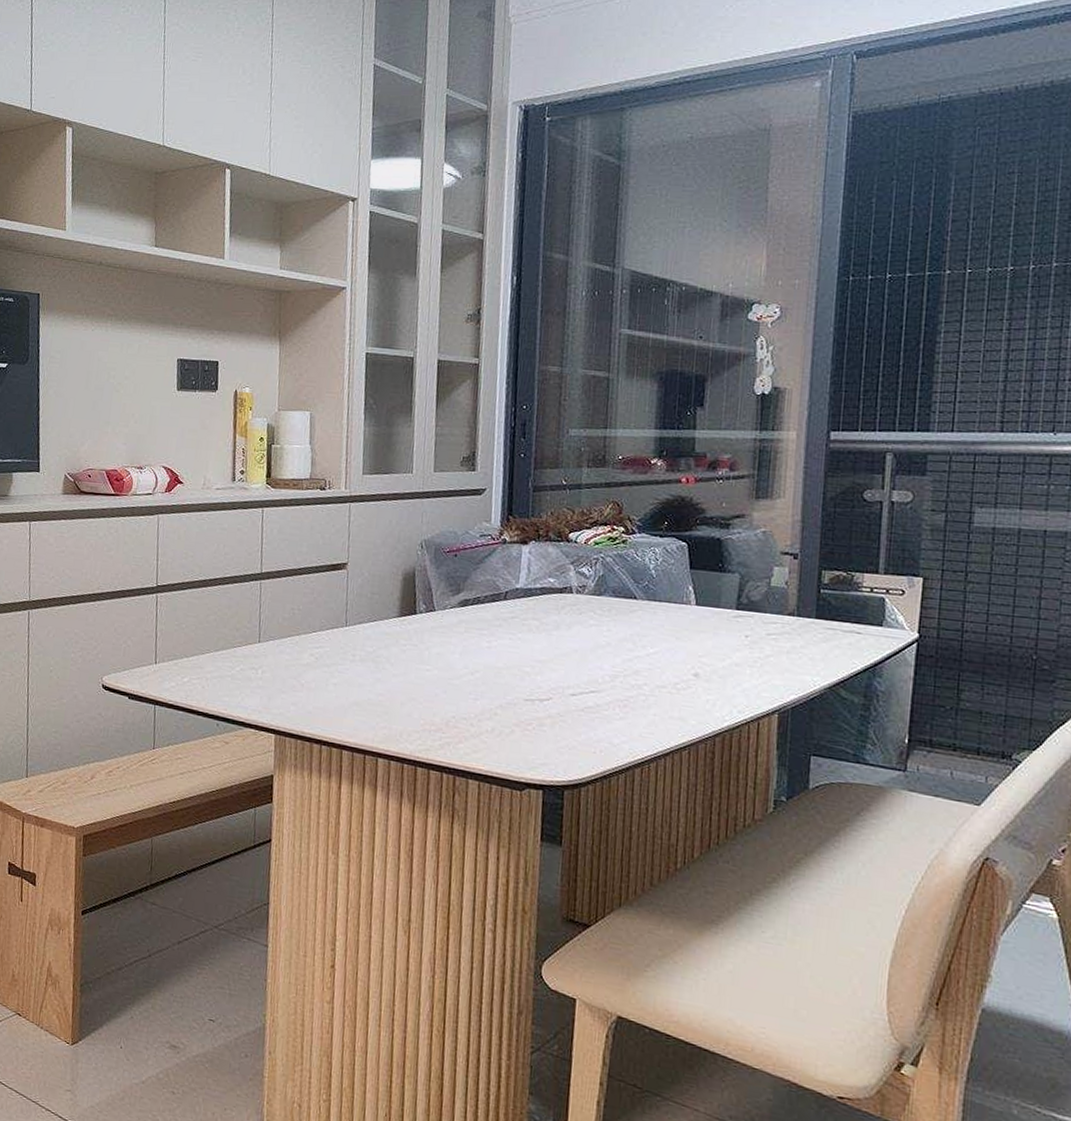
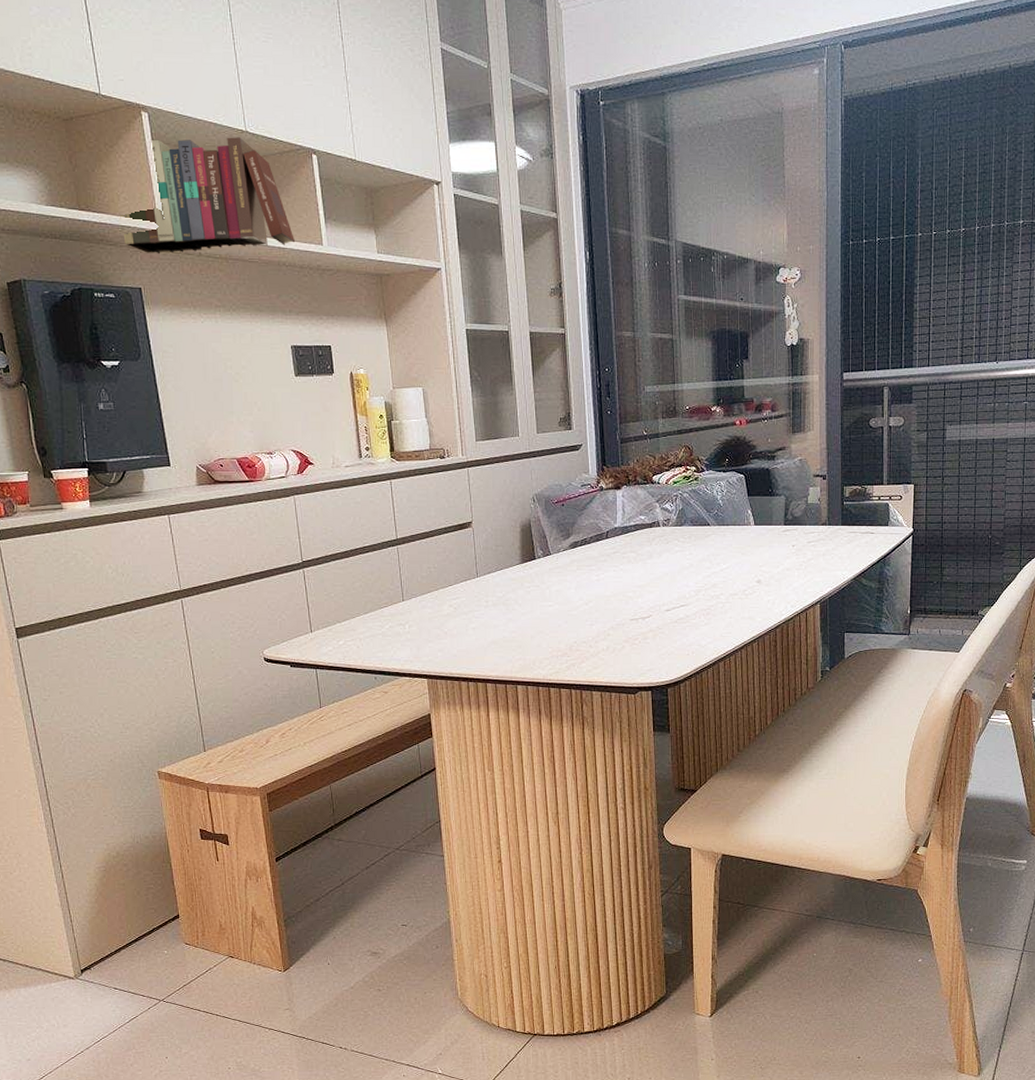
books: none [30,151,197,262] -> present [120,137,296,254]

